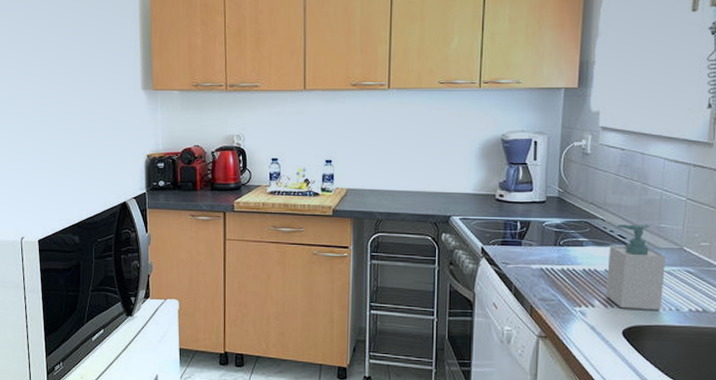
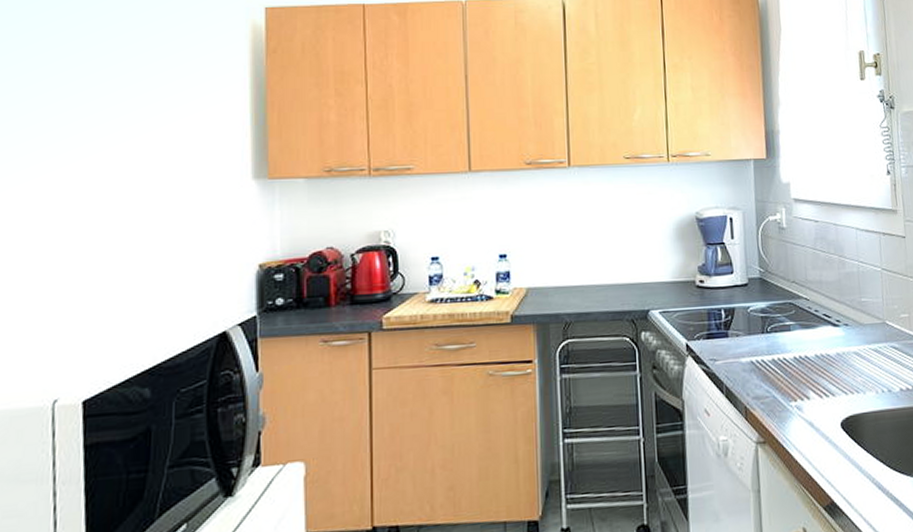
soap bottle: present [605,224,666,310] -> none [816,300,875,397]

